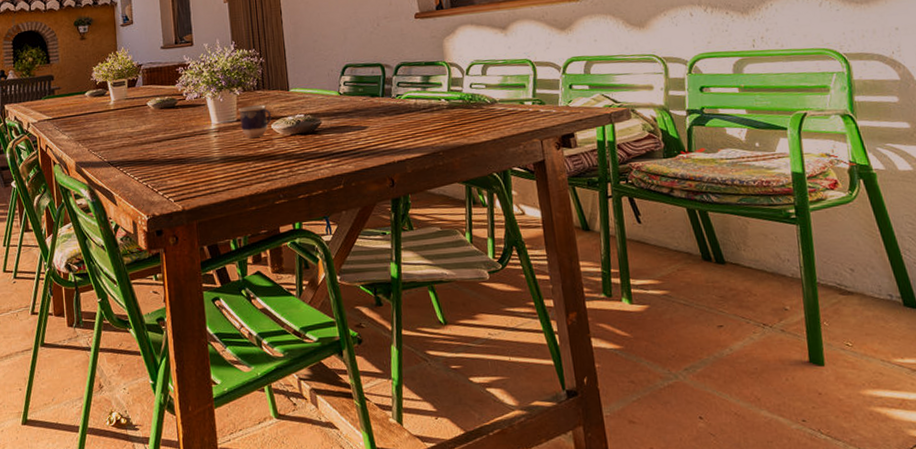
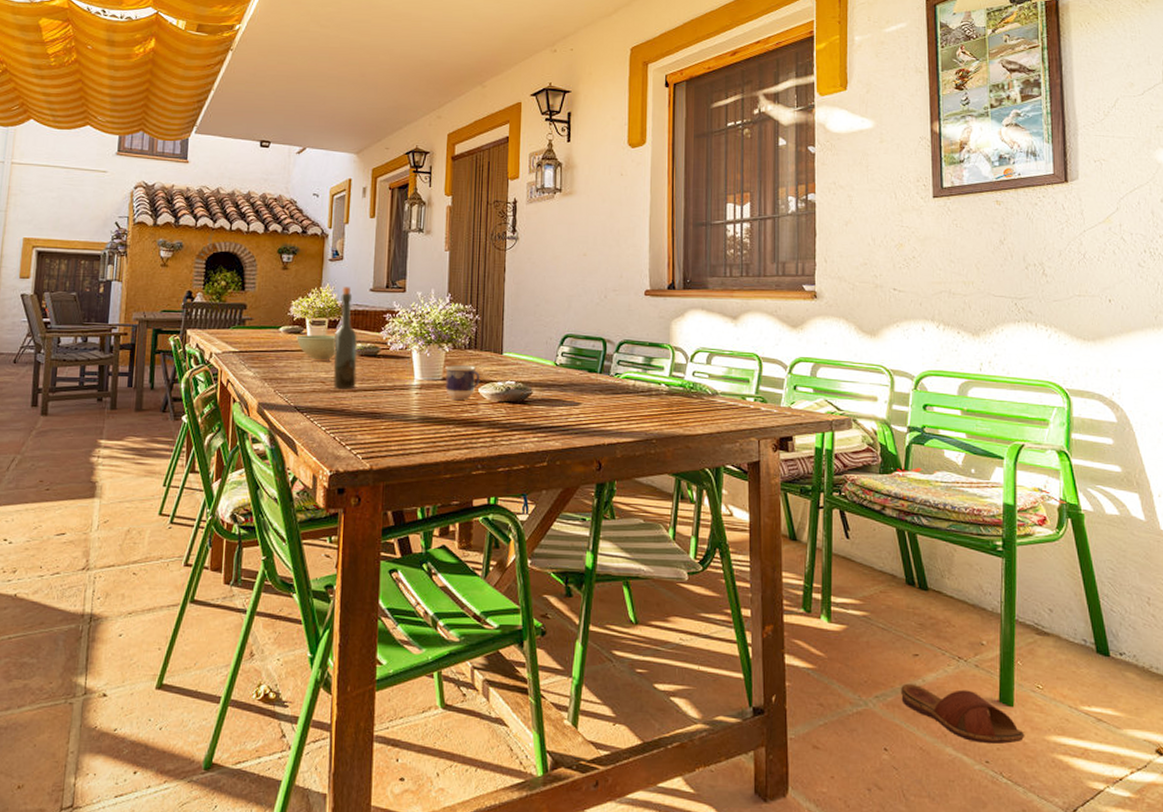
bowl: none [101,93,138,120] -> present [296,334,336,362]
wine bottle: none [135,48,160,141] -> present [333,287,358,389]
sandal: none [709,353,840,404] -> present [901,683,1025,745]

